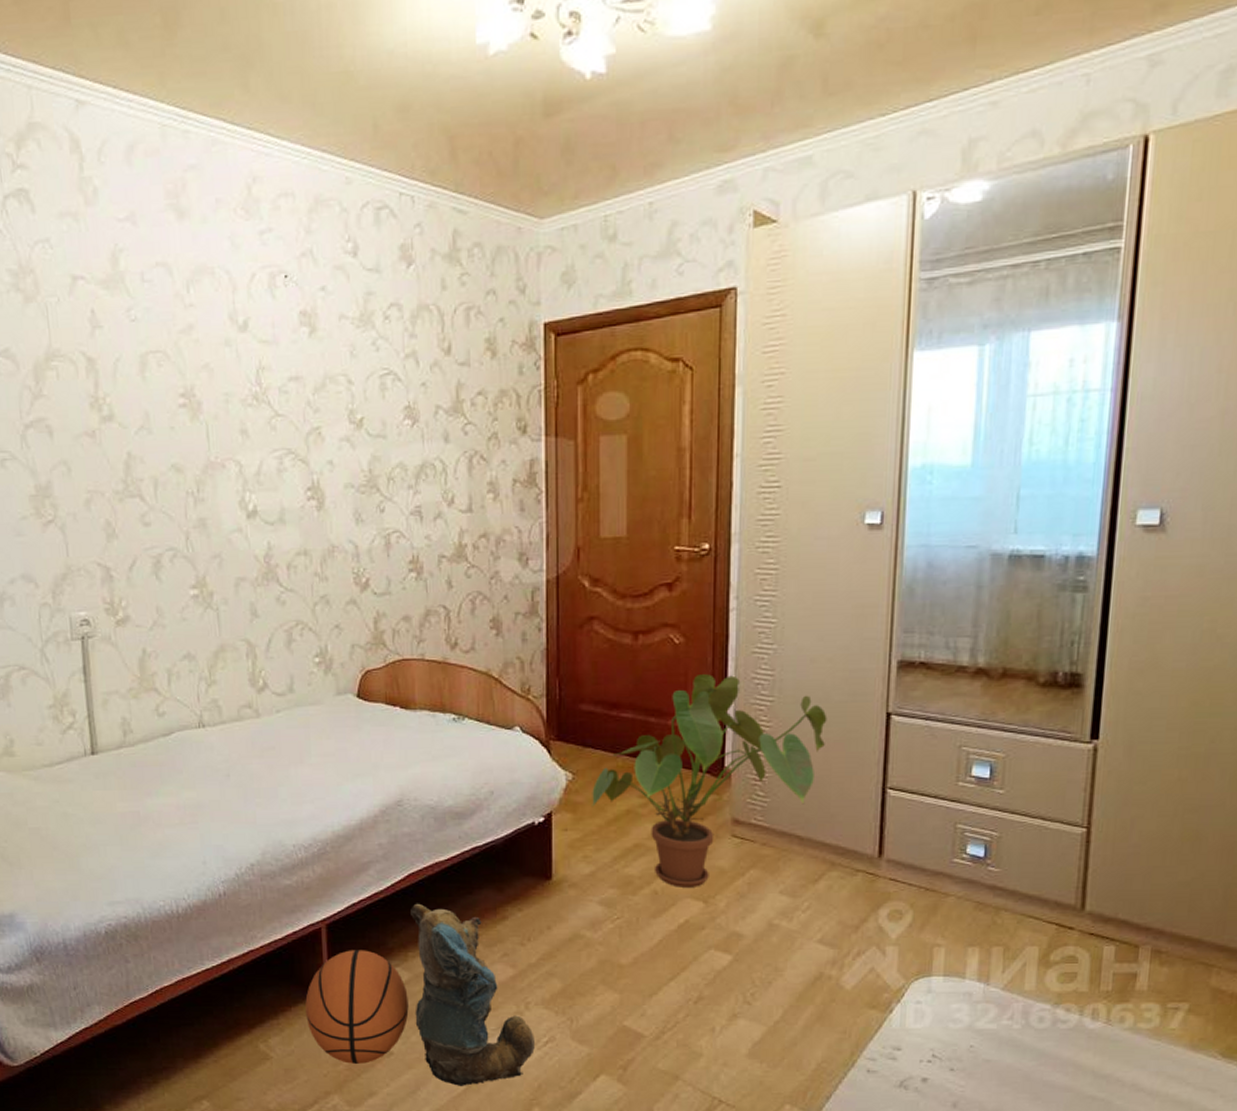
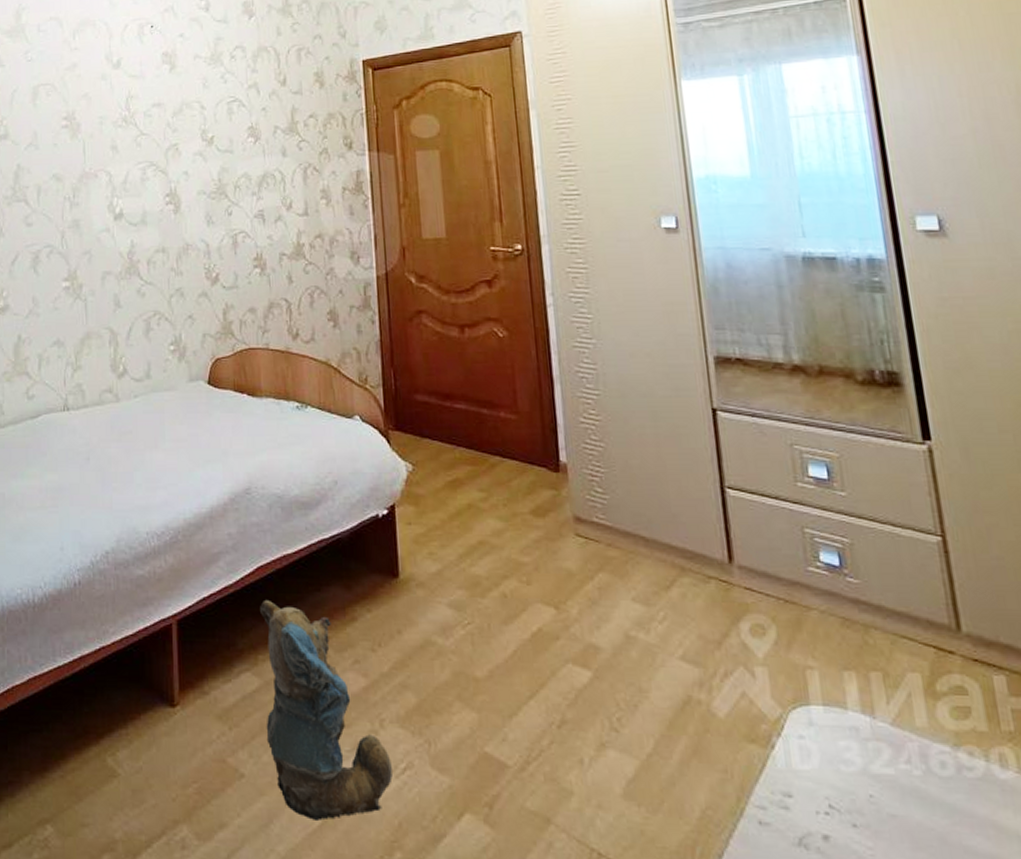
basketball: present [305,950,409,1064] -> none [155,650,260,787]
house plant: present [592,673,827,887] -> none [432,366,656,591]

